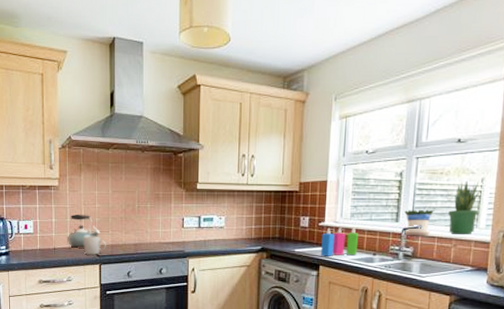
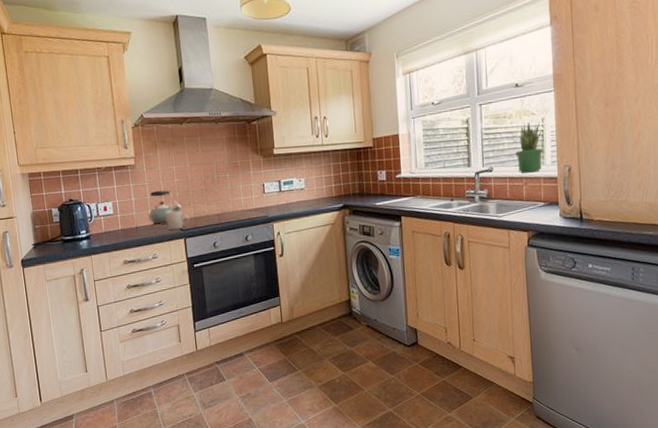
soap dispenser: present [321,227,359,256] -> none [400,175,435,207]
flowerpot: present [404,209,434,236] -> none [475,152,502,179]

